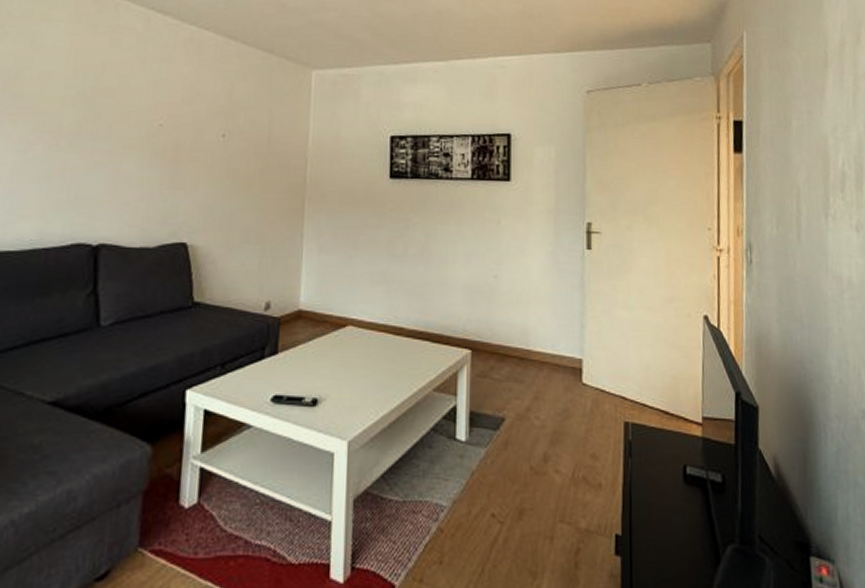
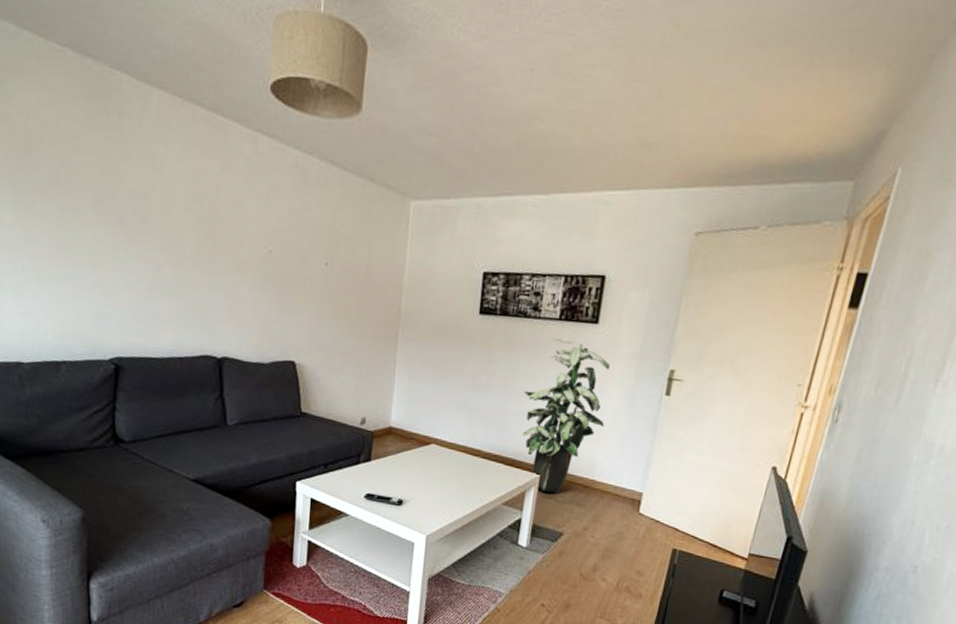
indoor plant: none [444,196,532,371] -> present [523,336,611,494]

